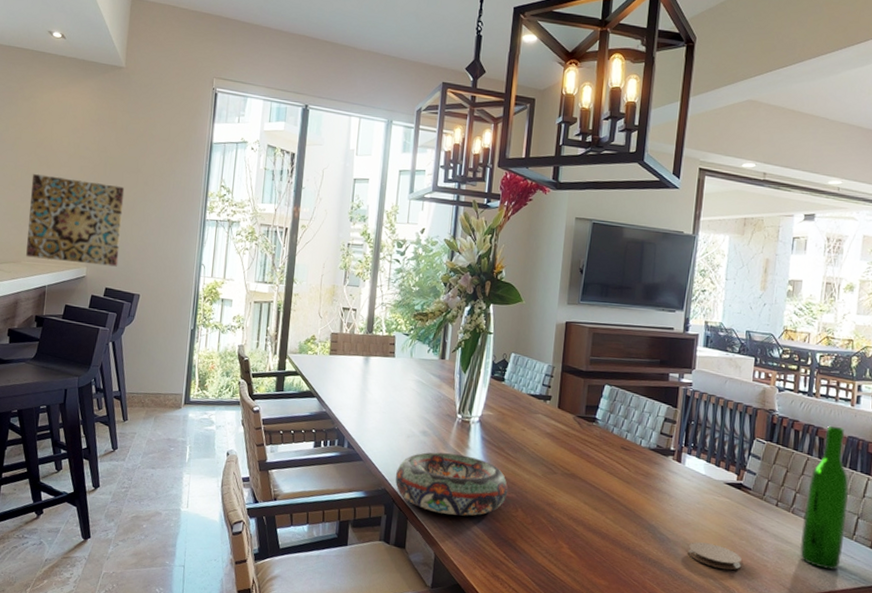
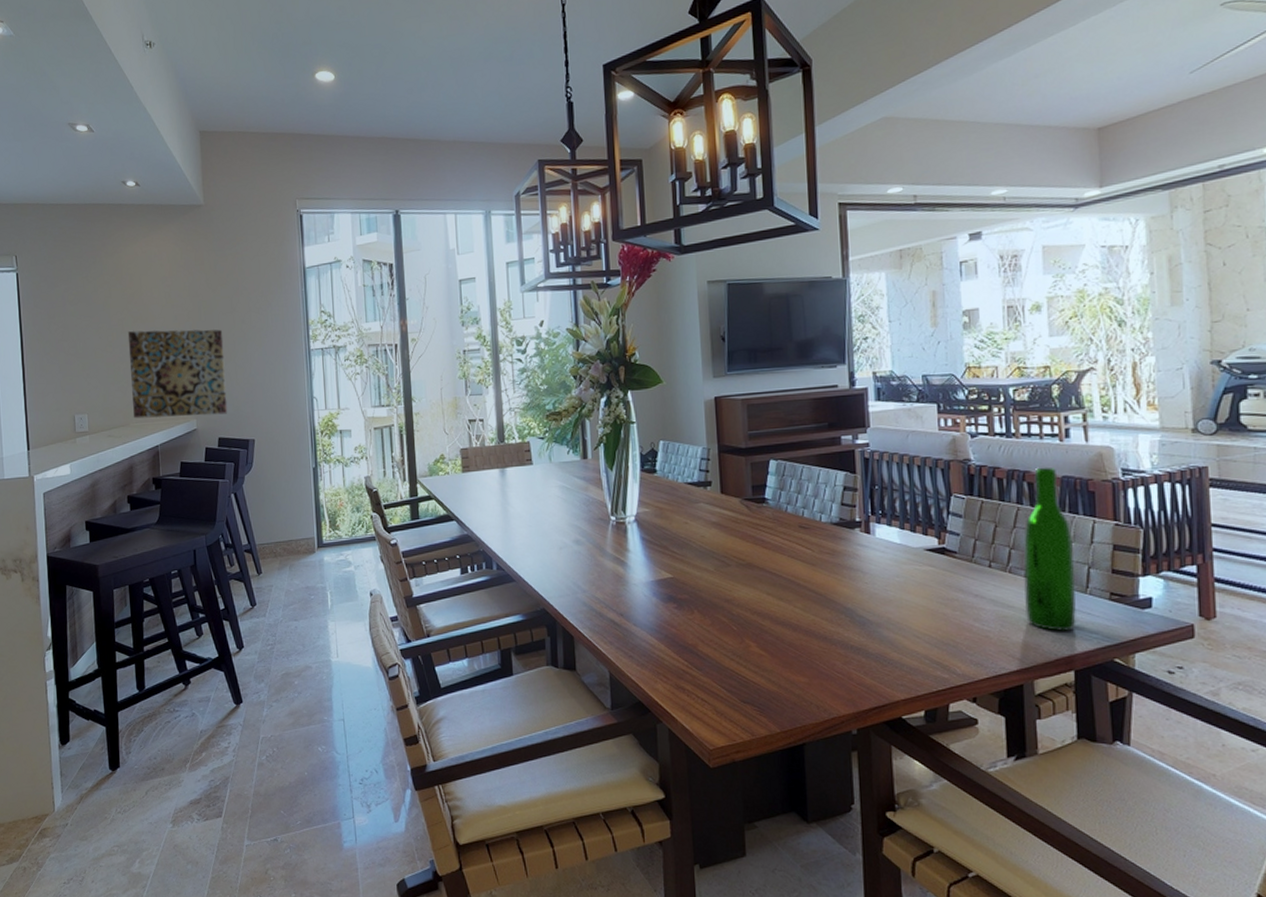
decorative bowl: present [395,452,508,516] -> none [553,560,679,627]
coaster: present [688,542,742,570] -> none [895,620,959,647]

